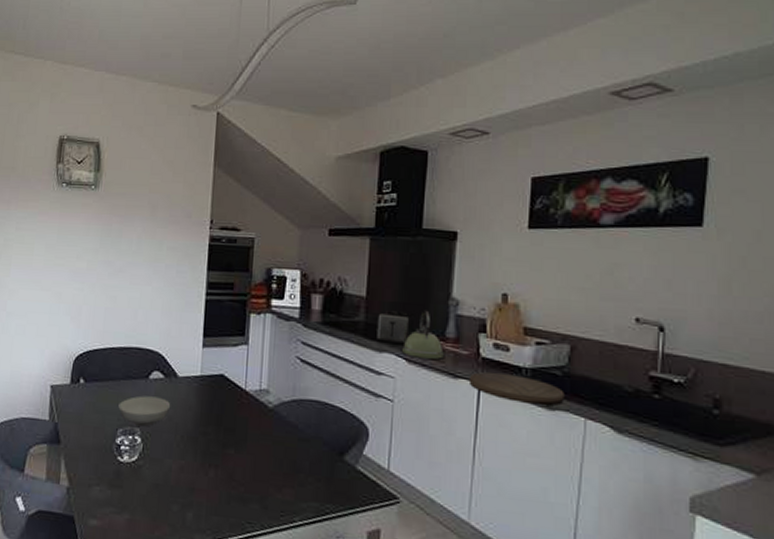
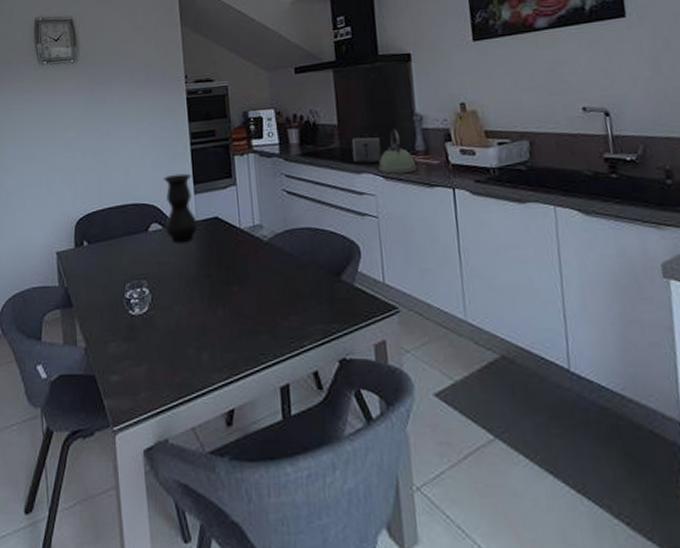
bowl: present [118,396,171,427] -> none [123,247,173,278]
vase: none [167,323,202,397] -> present [163,173,198,244]
cutting board: present [468,372,565,406] -> none [443,175,533,201]

